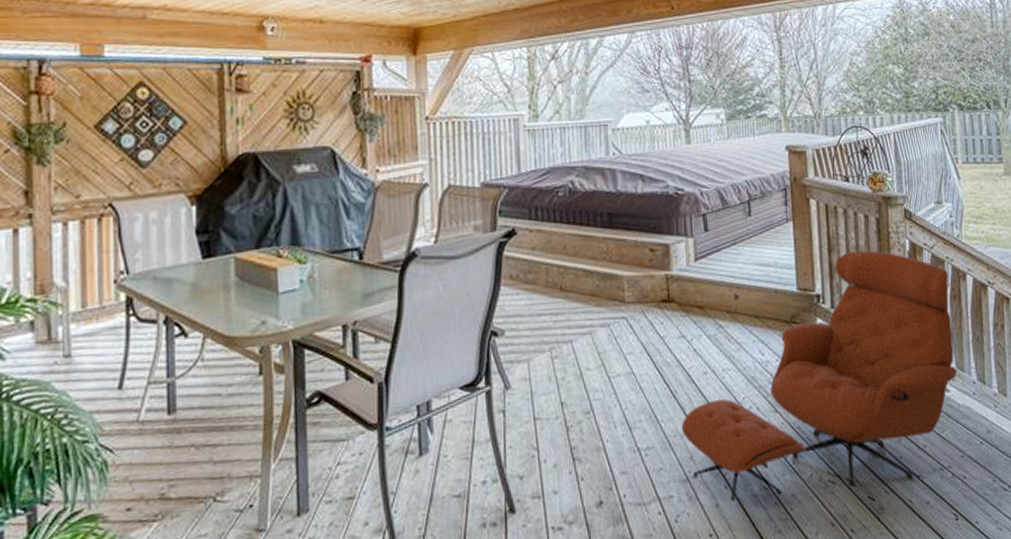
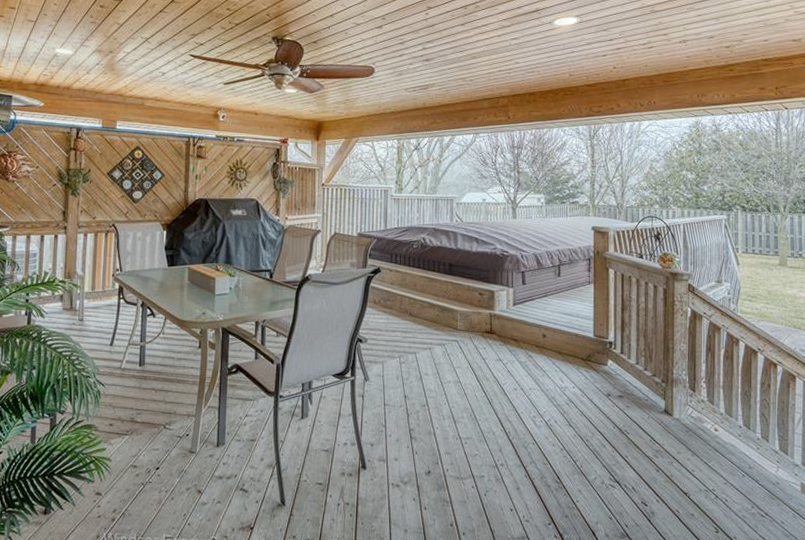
lounge chair: present [681,250,957,501] -> none [494,312,726,494]

